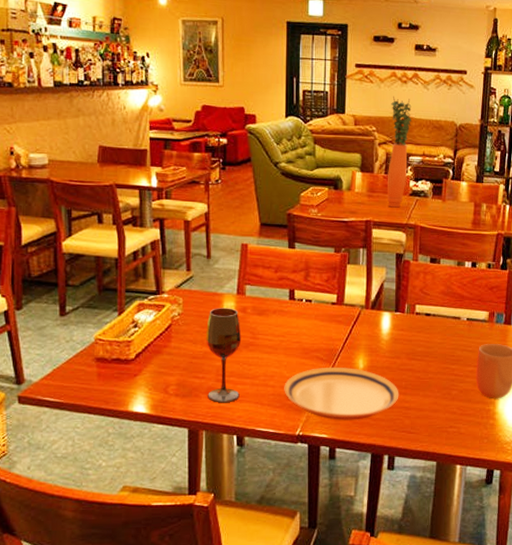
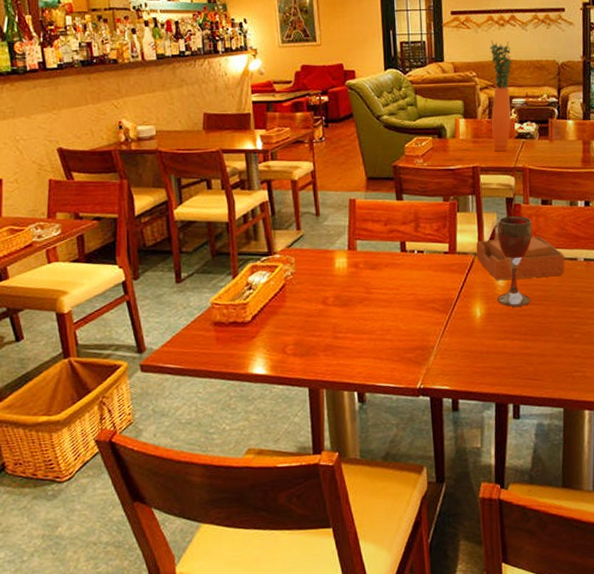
wine glass: present [206,308,242,403] -> none [320,264,358,361]
plate: present [284,368,399,421] -> none [401,317,520,371]
napkin holder: none [363,293,449,335] -> present [476,236,566,281]
cup: none [380,271,420,361] -> present [497,215,533,307]

